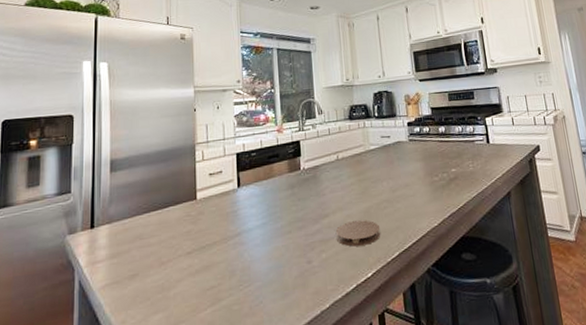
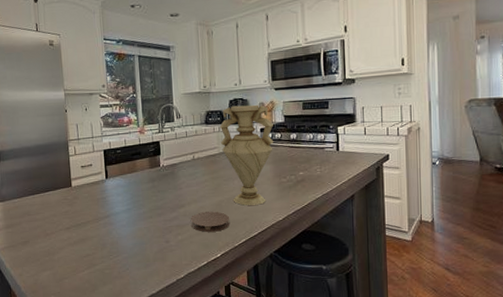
vase: none [364,97,423,211] -> present [219,104,274,206]

